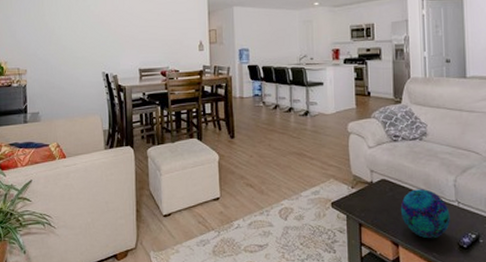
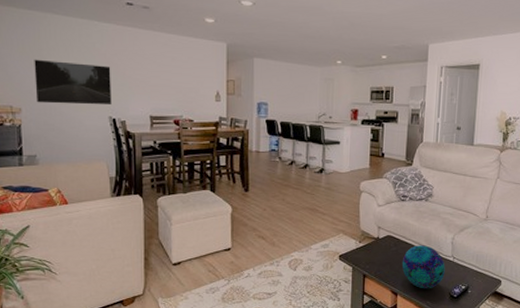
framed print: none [38,24,105,64] -> present [34,59,112,106]

